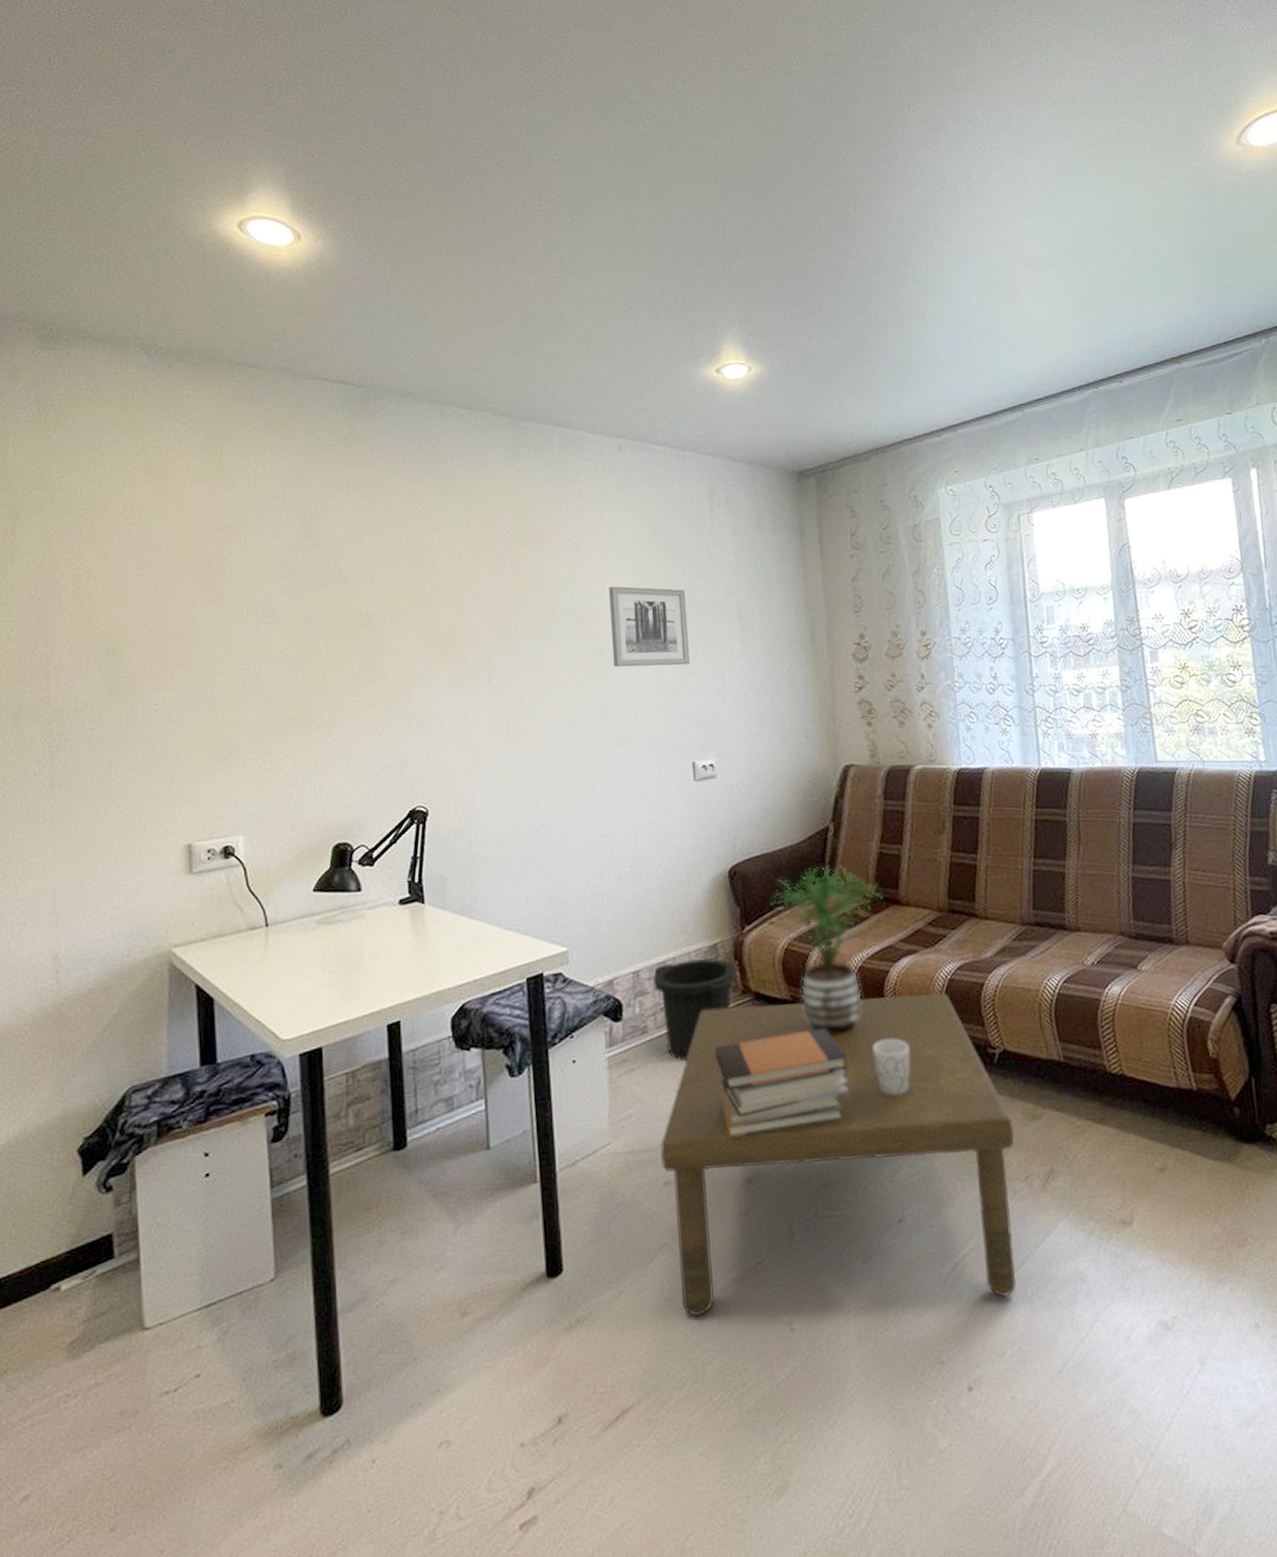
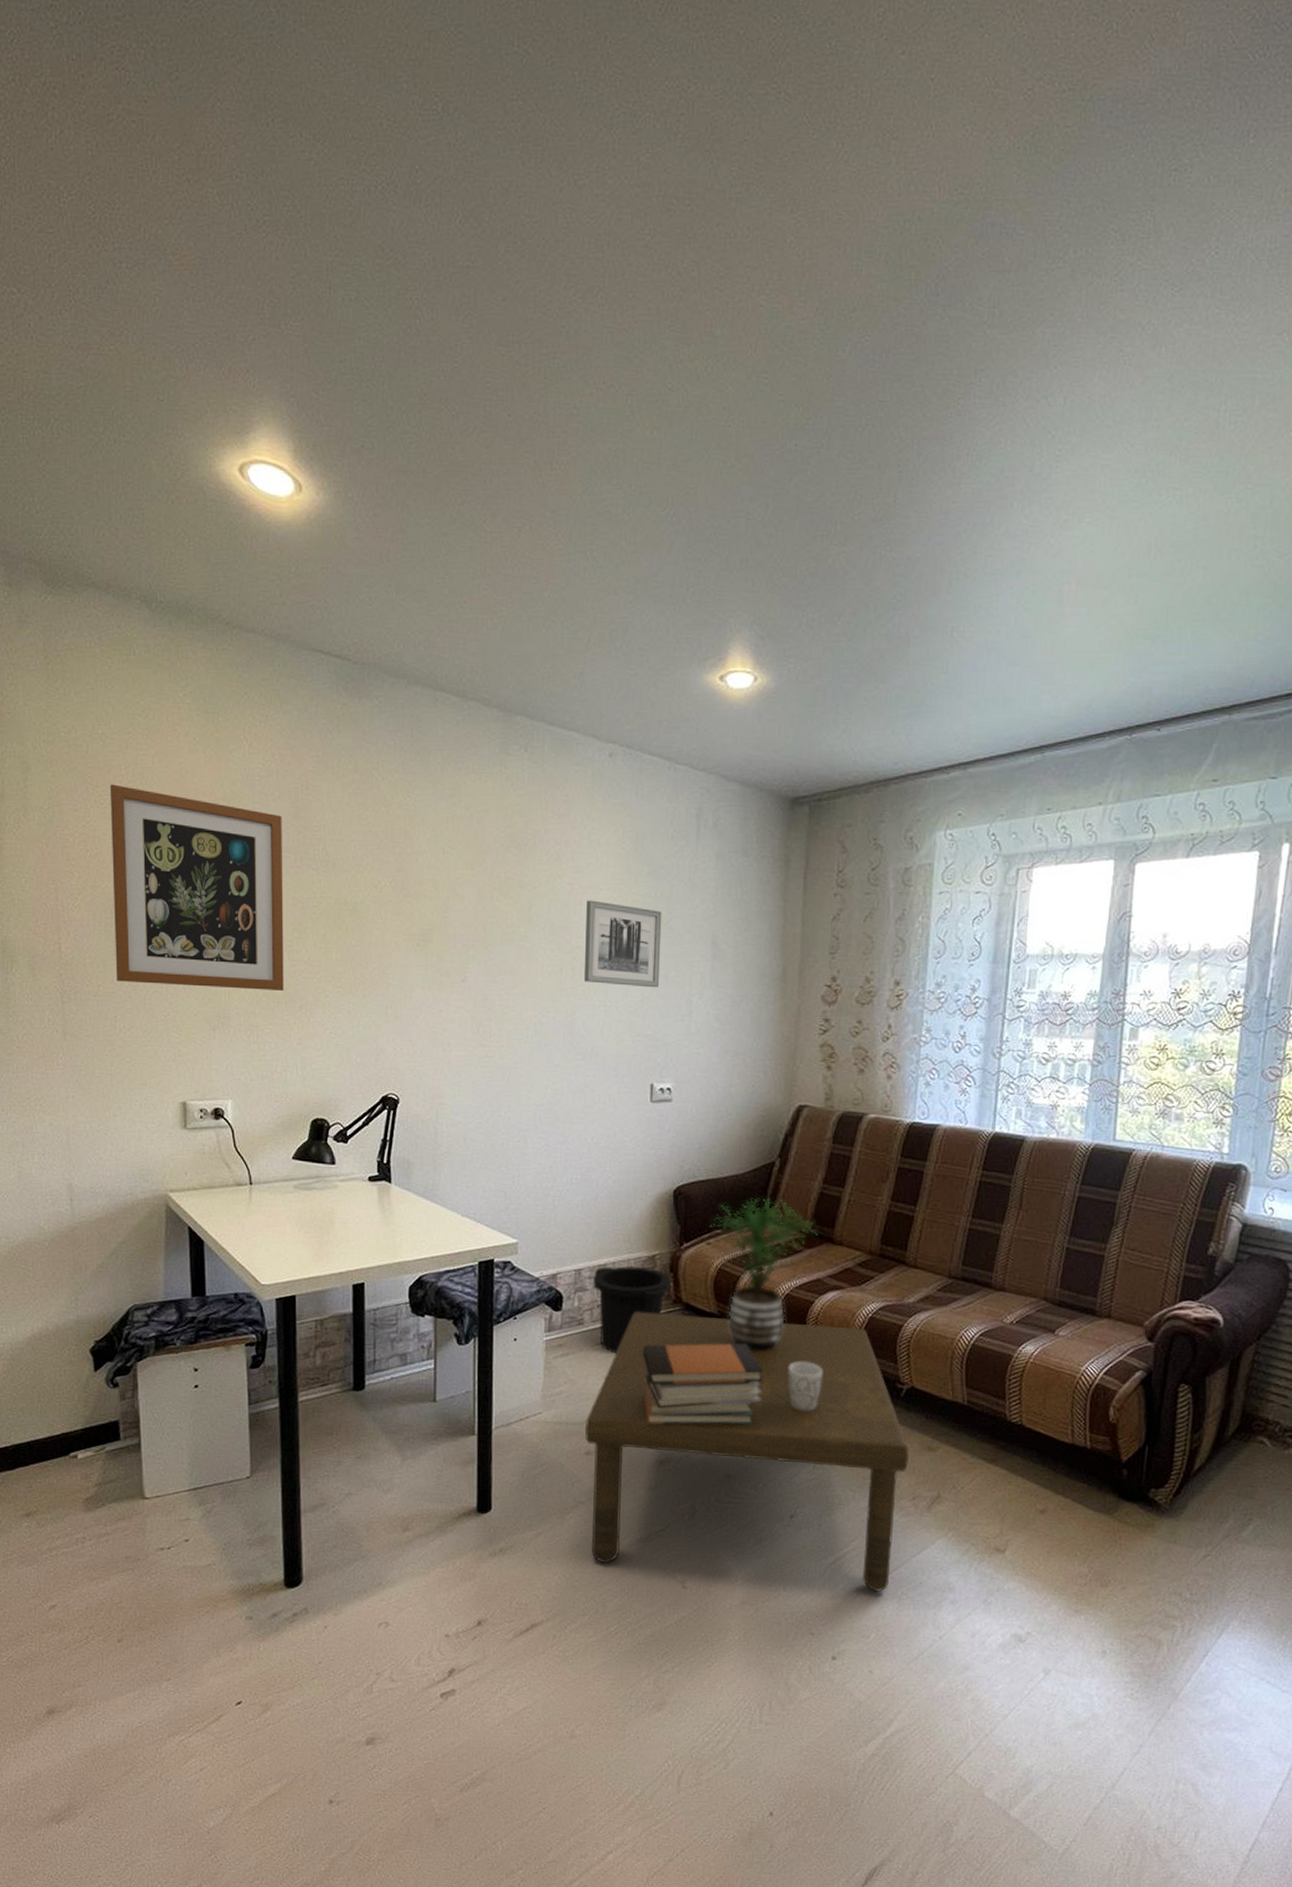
wall art: none [106,523,298,723] -> present [109,784,284,991]

